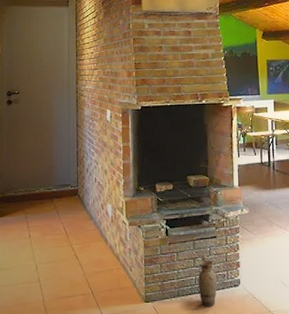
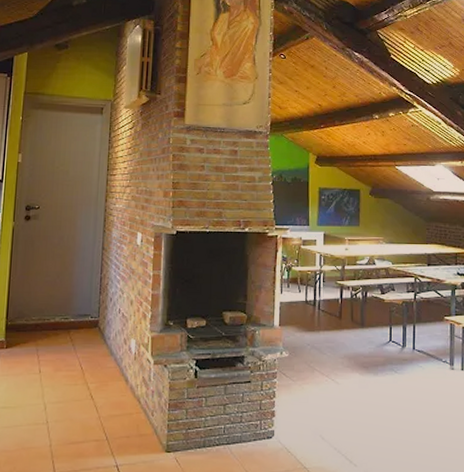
ceramic jug: present [198,256,217,306] -> none [227,402,248,460]

